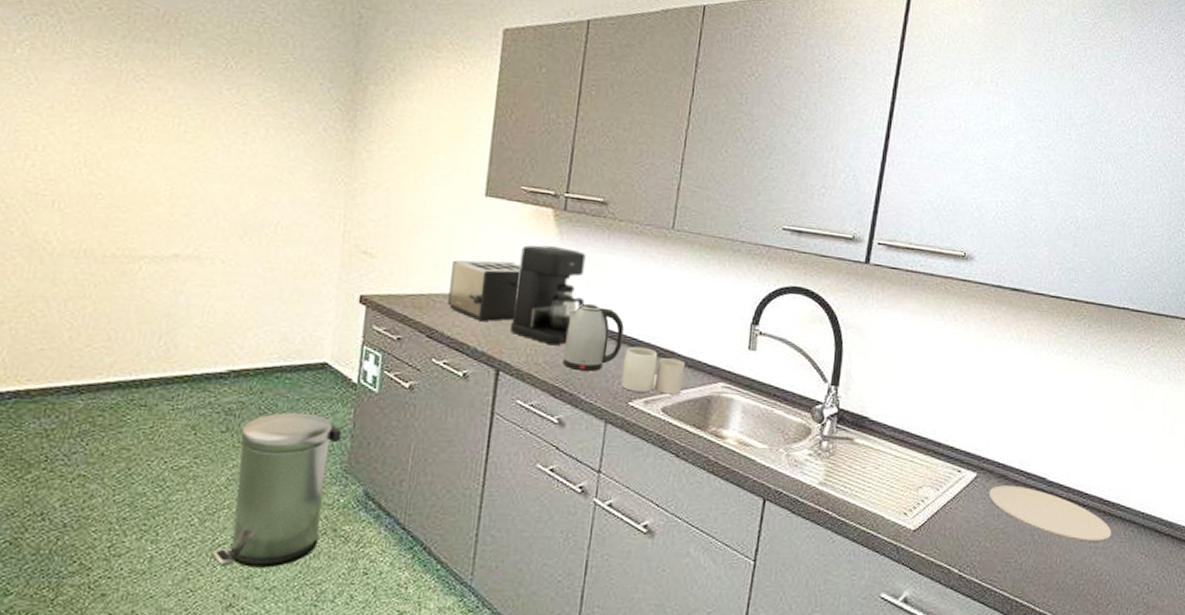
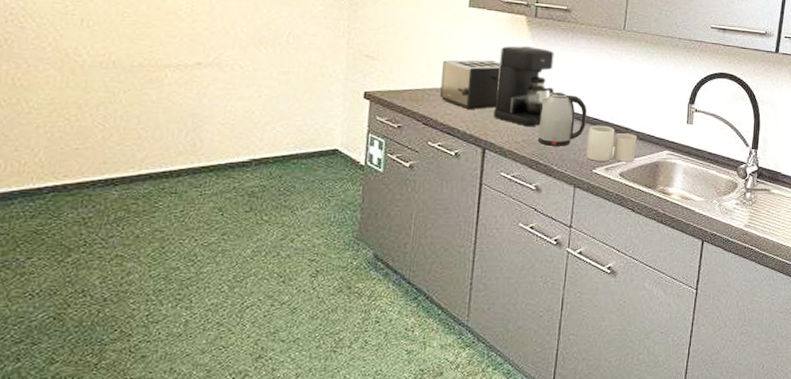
pedal bin: present [212,412,342,568] -> none [241,191,353,325]

